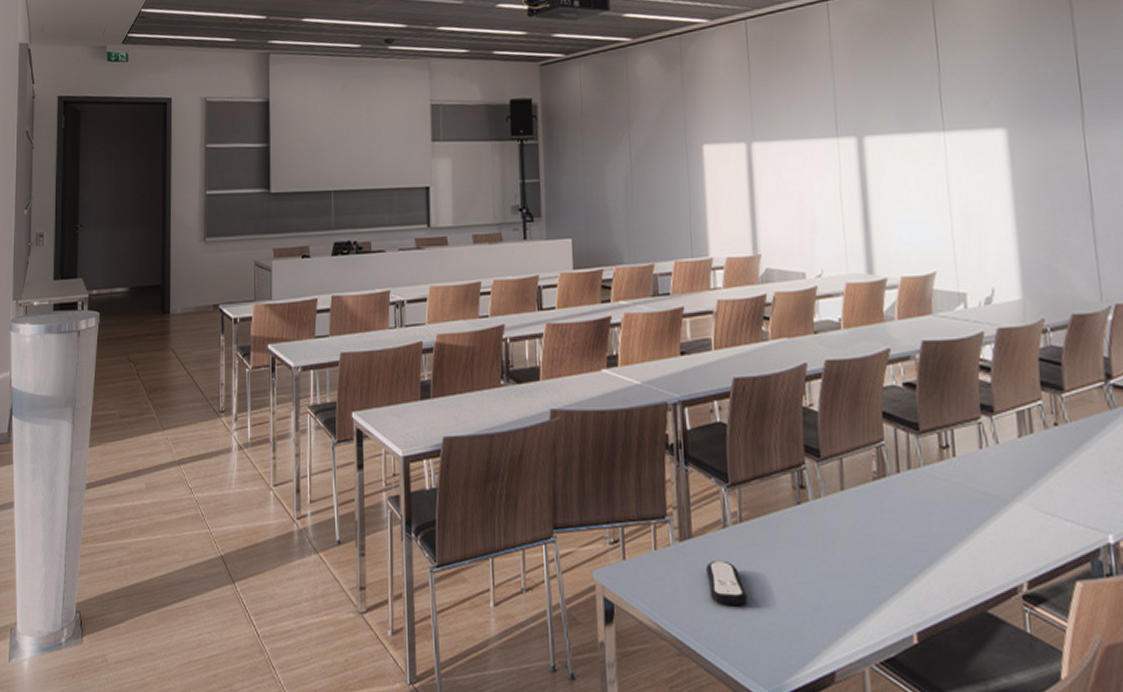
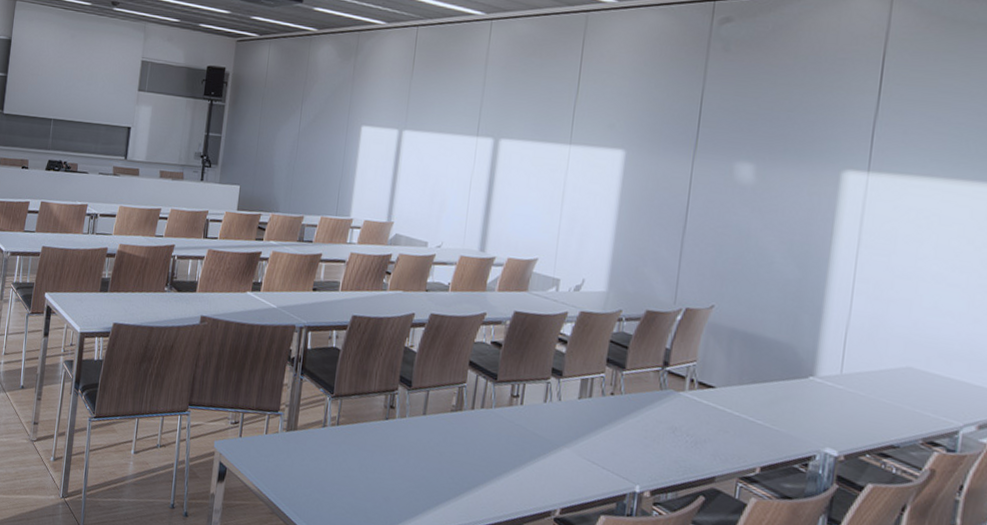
remote control: present [706,561,747,605] -> none [303,450,333,486]

